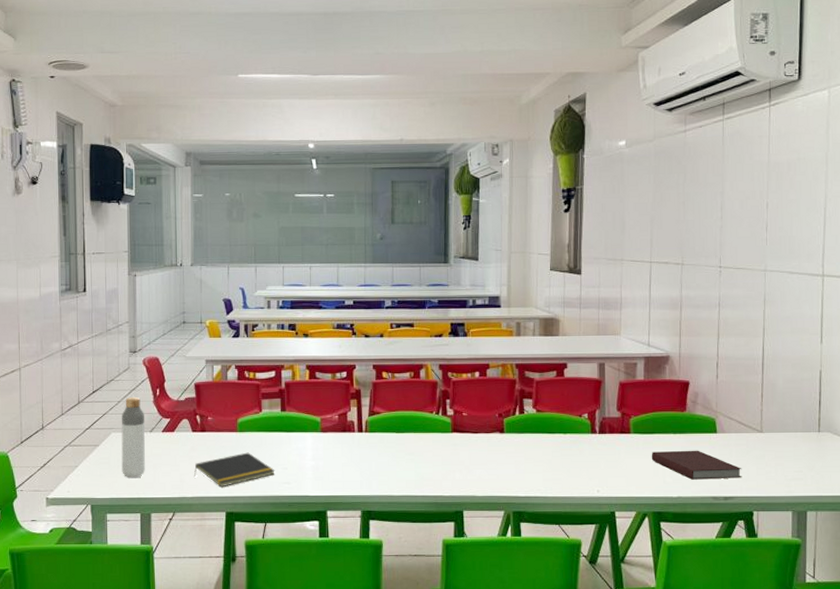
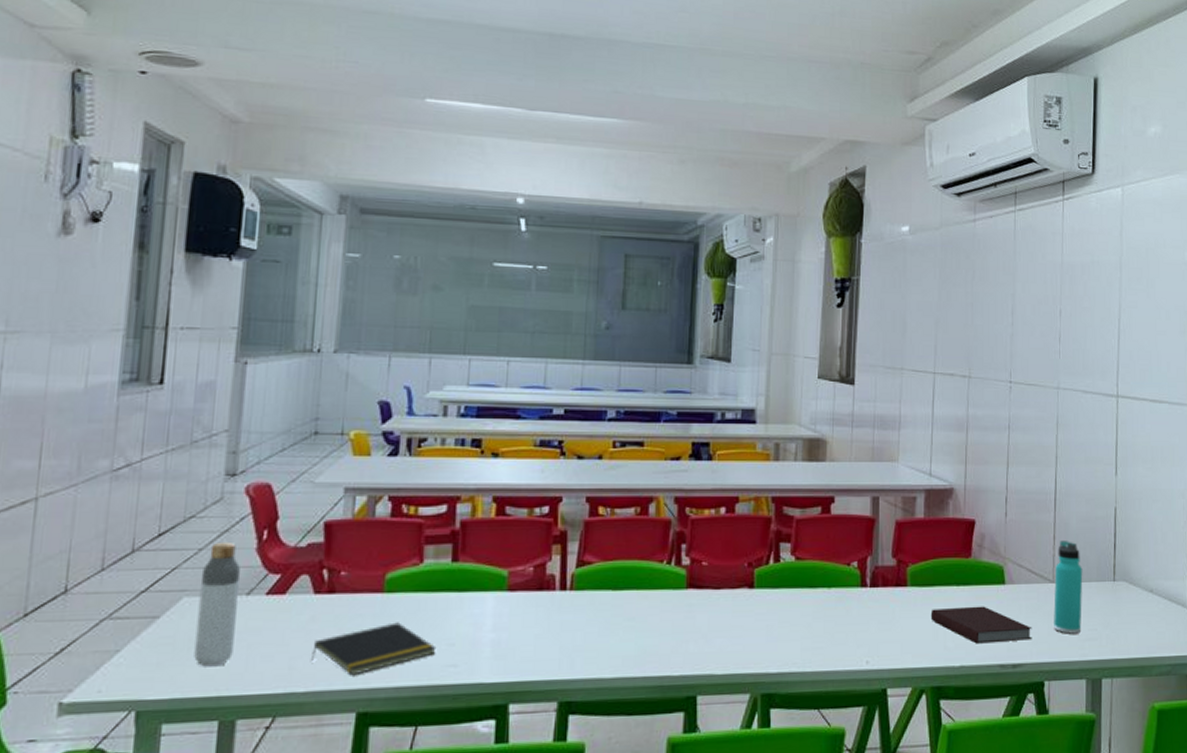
thermos bottle: none [762,398,789,474] -> present [1054,541,1083,634]

